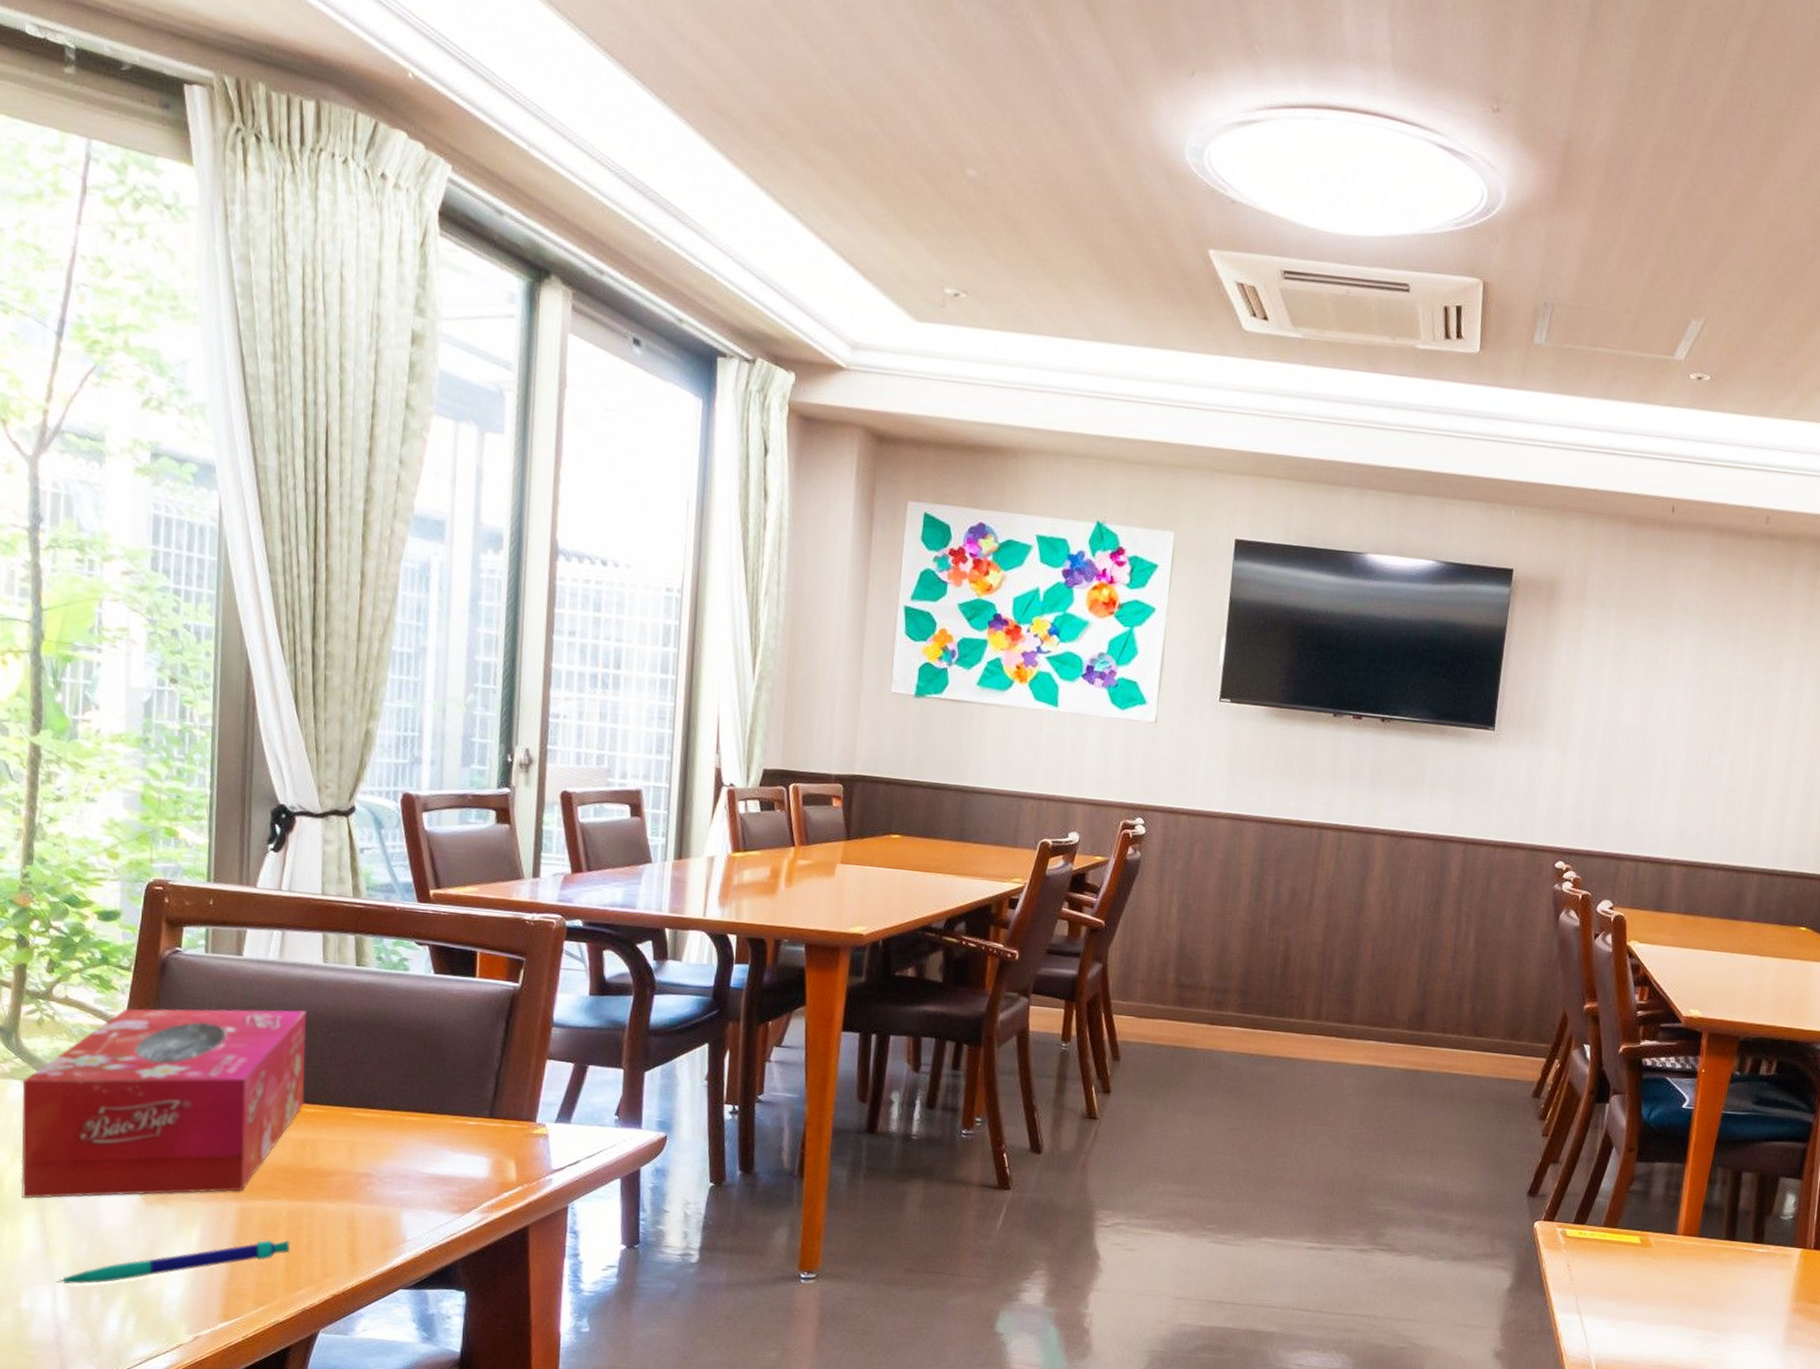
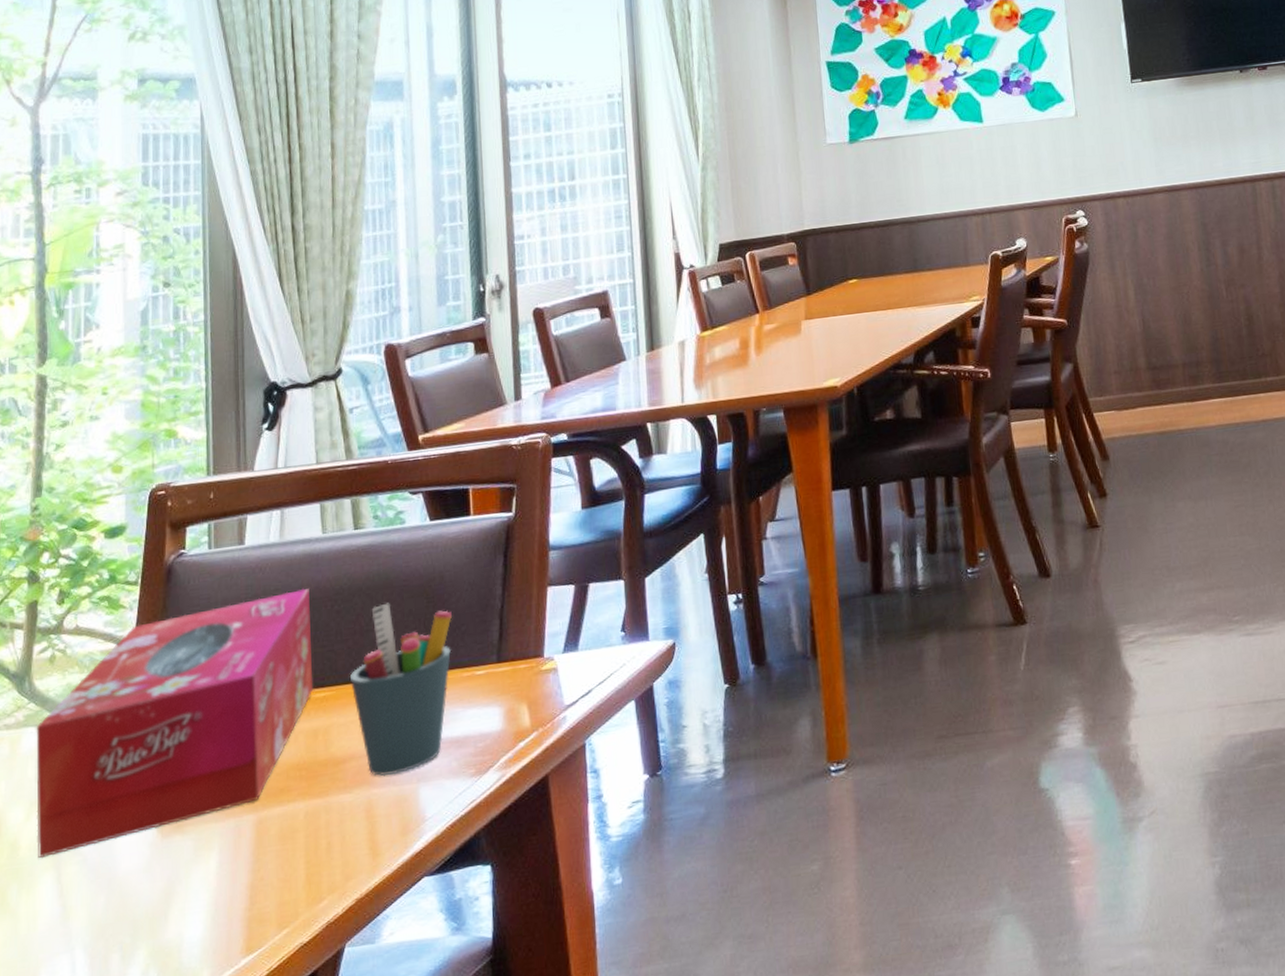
pen: present [56,1240,291,1284] -> none [74,846,310,949]
pen holder: none [341,1040,448,1196] -> present [349,602,452,777]

